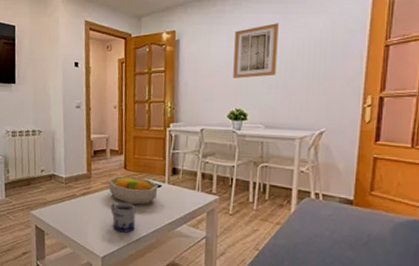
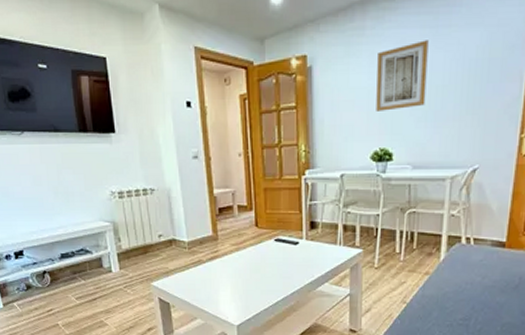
fruit bowl: present [108,175,158,205] -> none [238,234,295,266]
mug: present [110,202,136,233] -> none [243,264,271,298]

